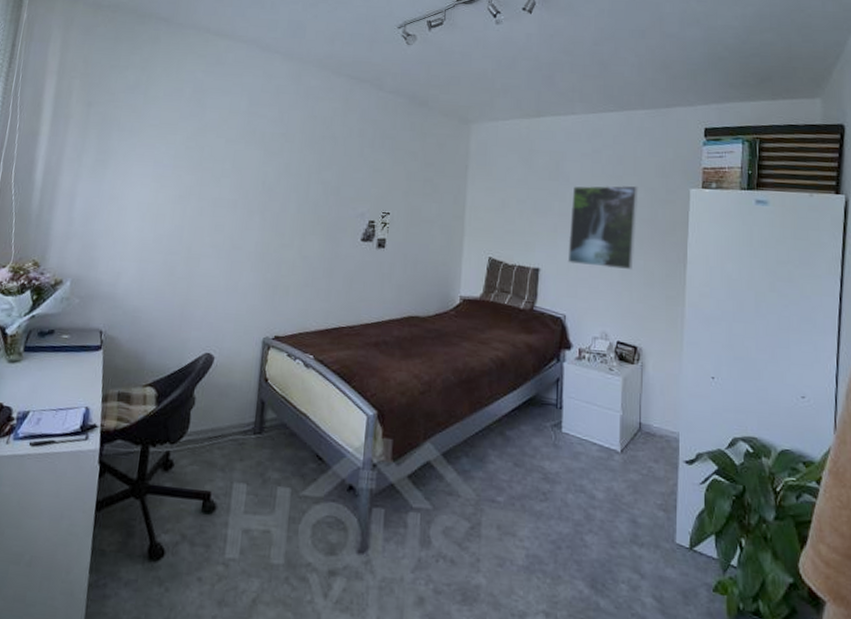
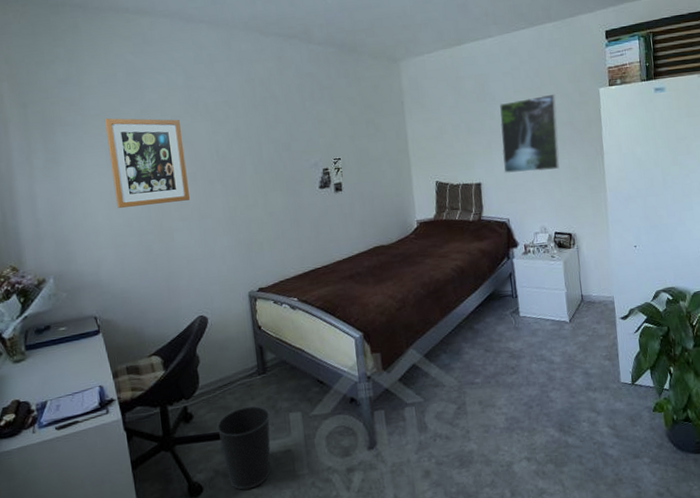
wall art: none [151,129,234,227] -> present [104,118,190,208]
wastebasket: none [195,467,257,567] -> present [216,405,271,490]

